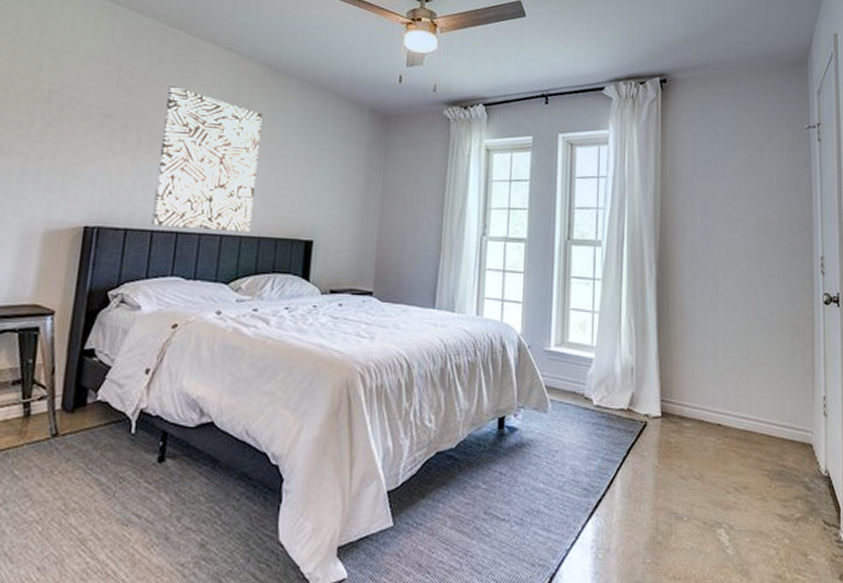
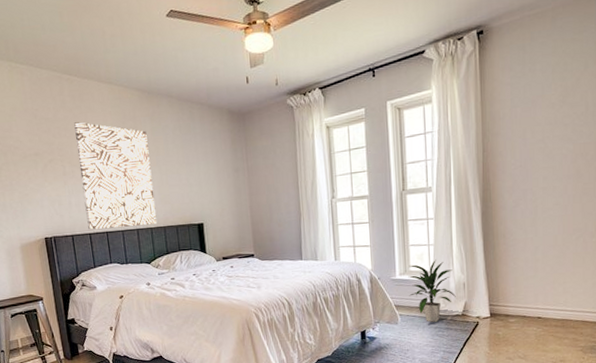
indoor plant: none [564,331,621,415] -> present [408,259,456,322]

